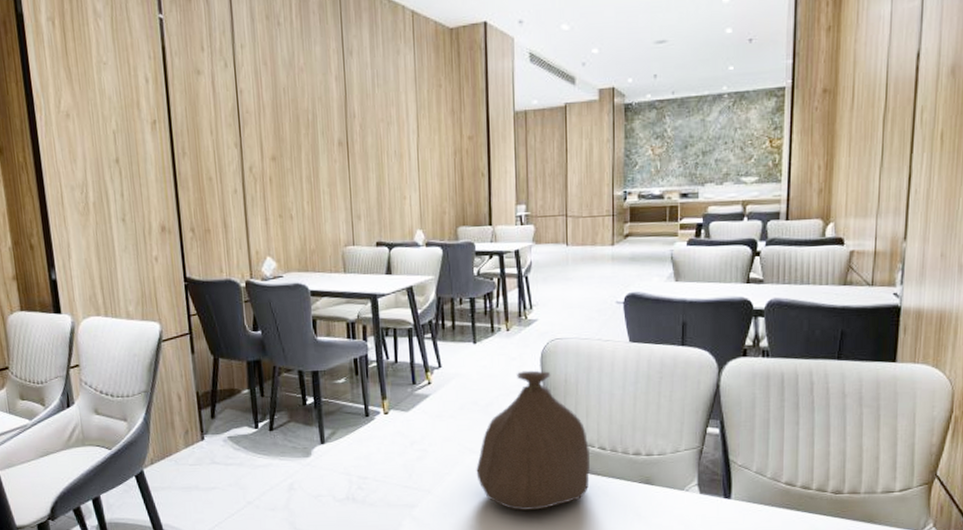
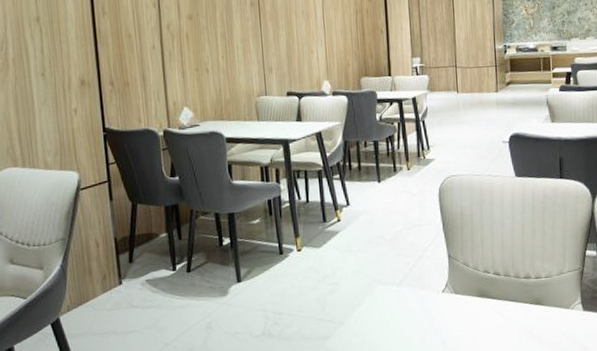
bag: present [476,370,590,510] -> none [384,205,487,336]

